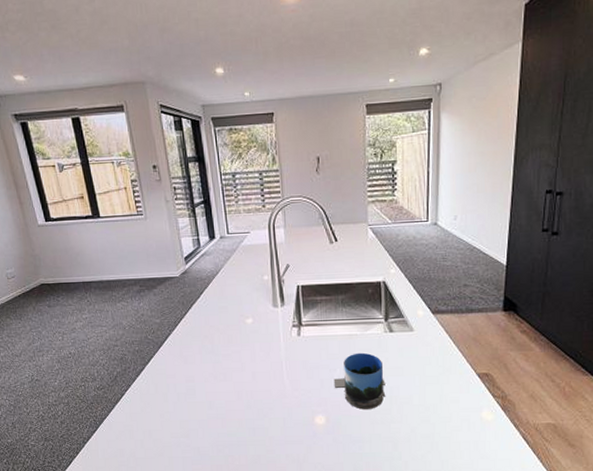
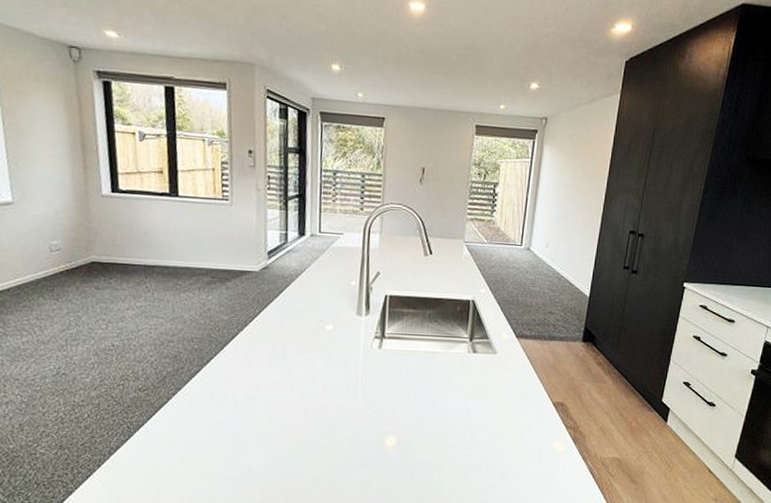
mug: present [333,352,386,409] -> none [410,371,463,433]

